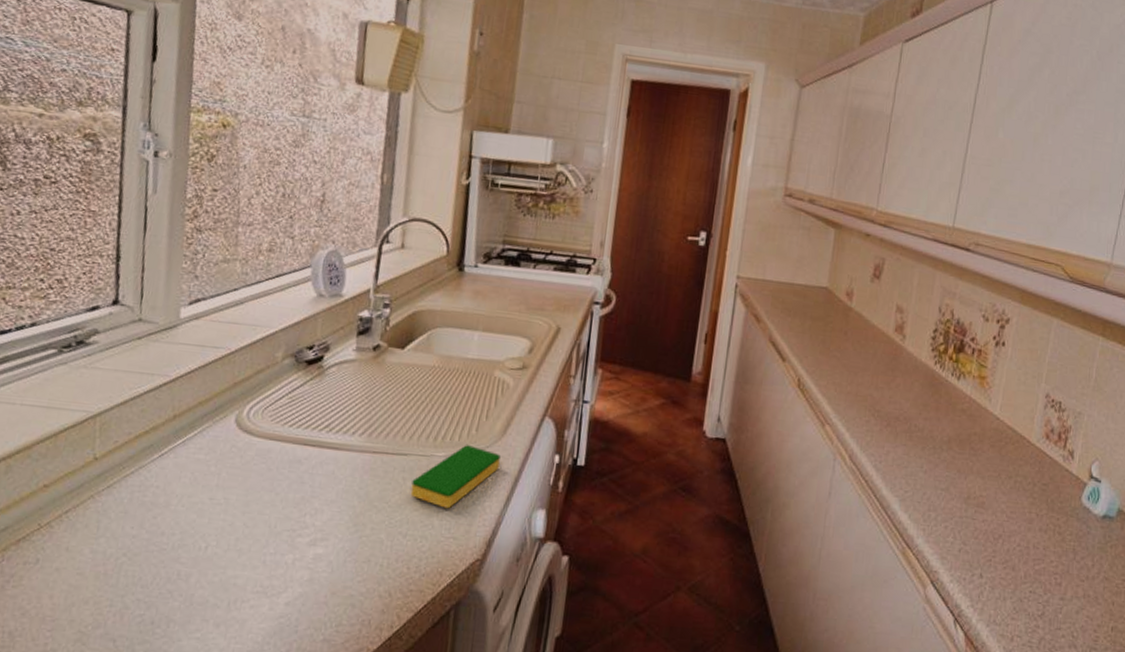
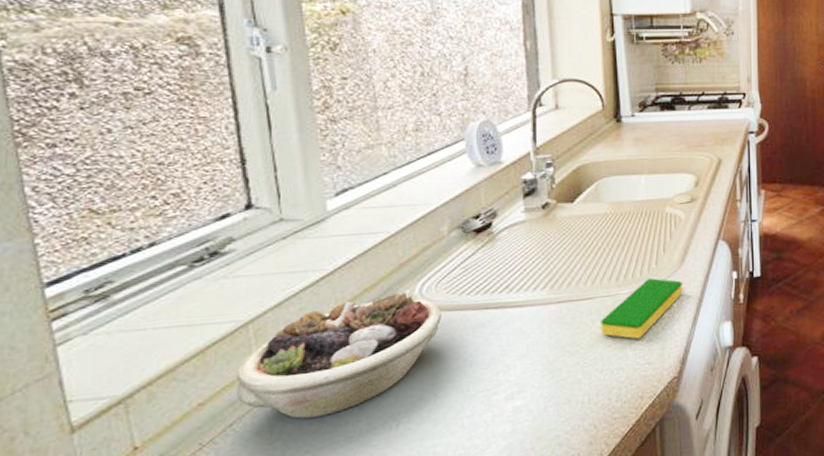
succulent planter: none [76,410,264,522] -> present [236,292,441,419]

